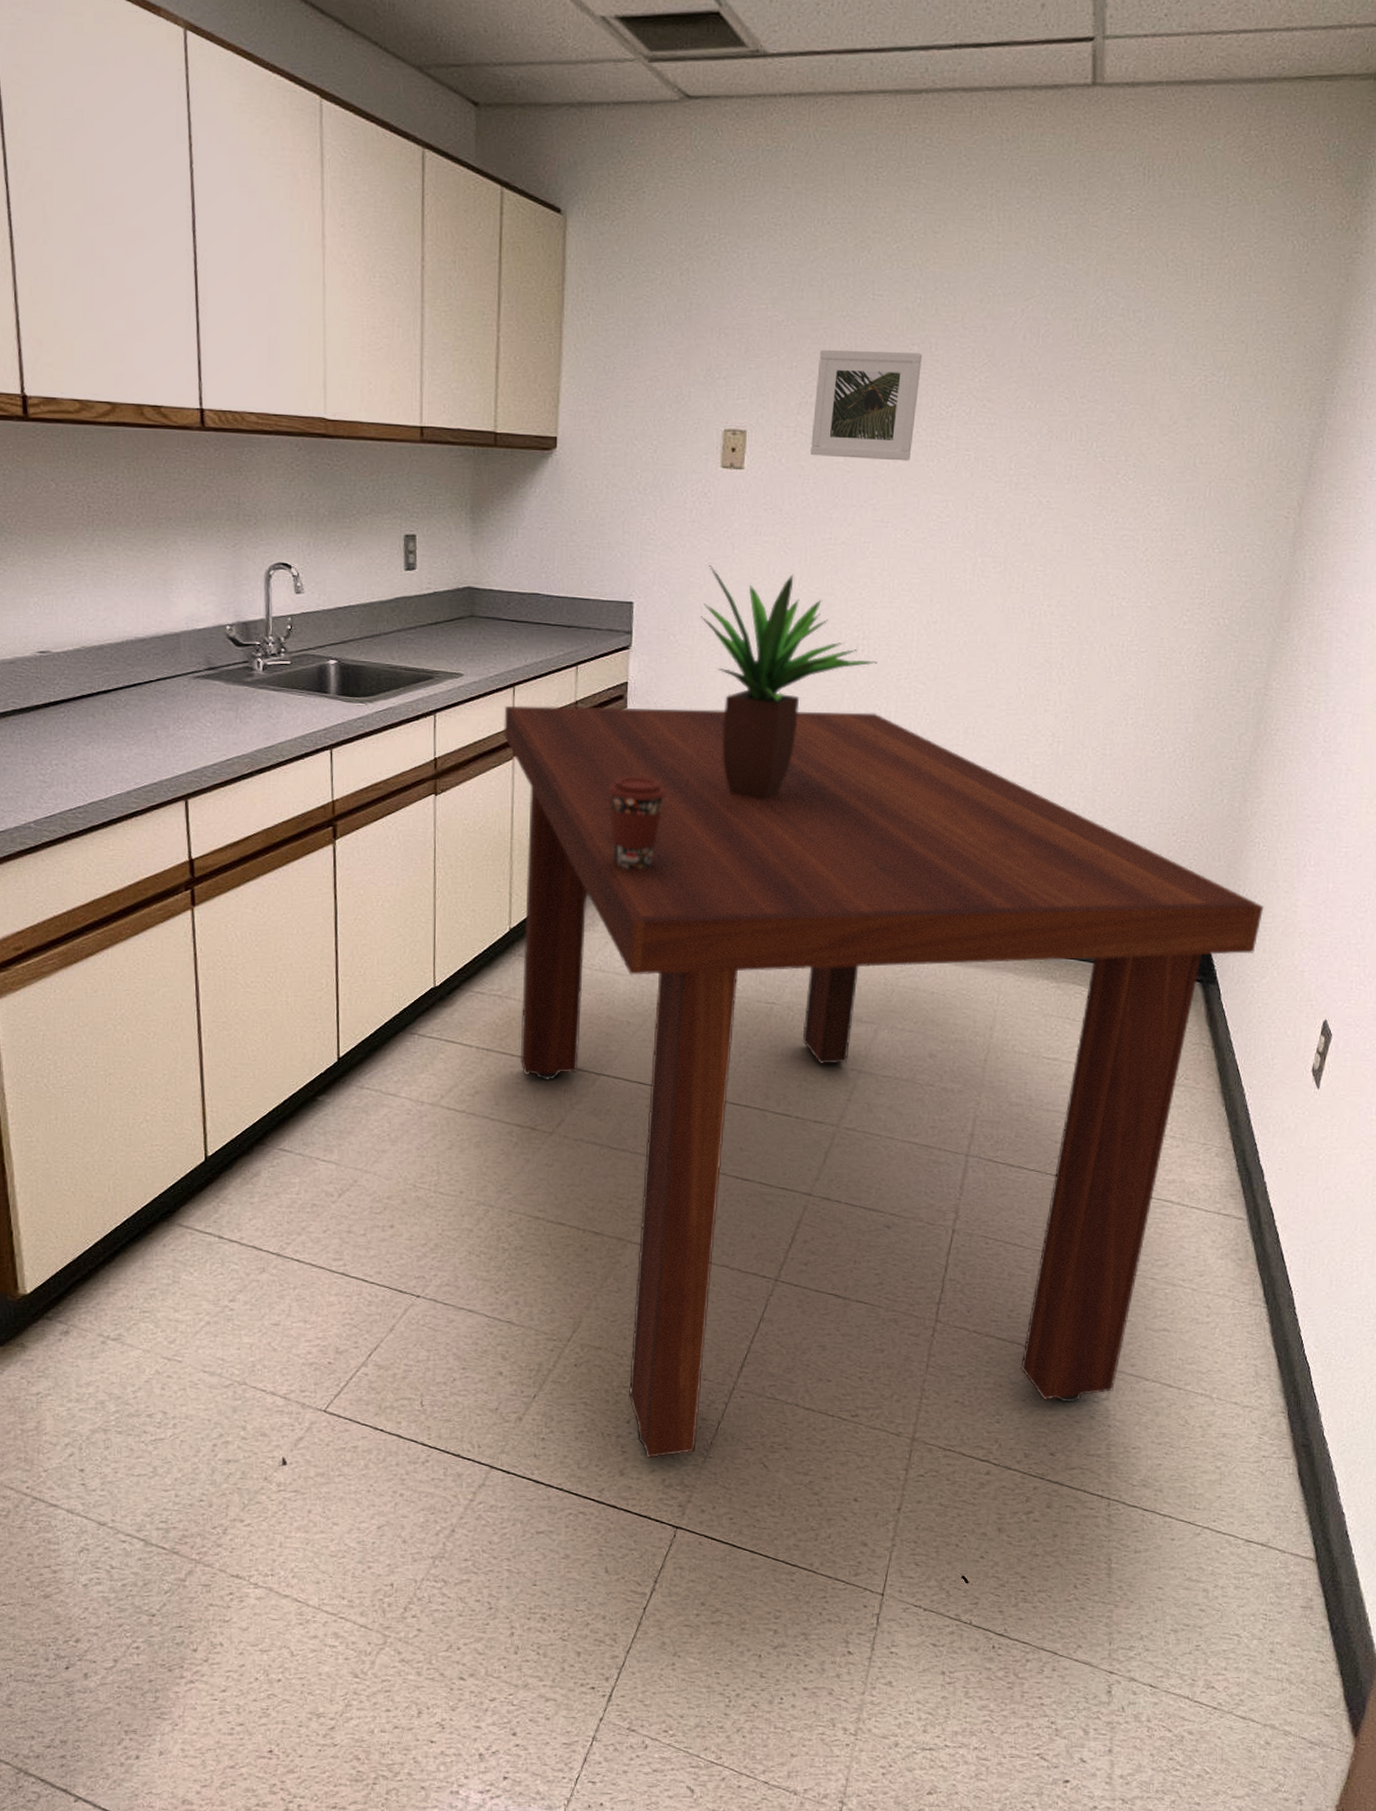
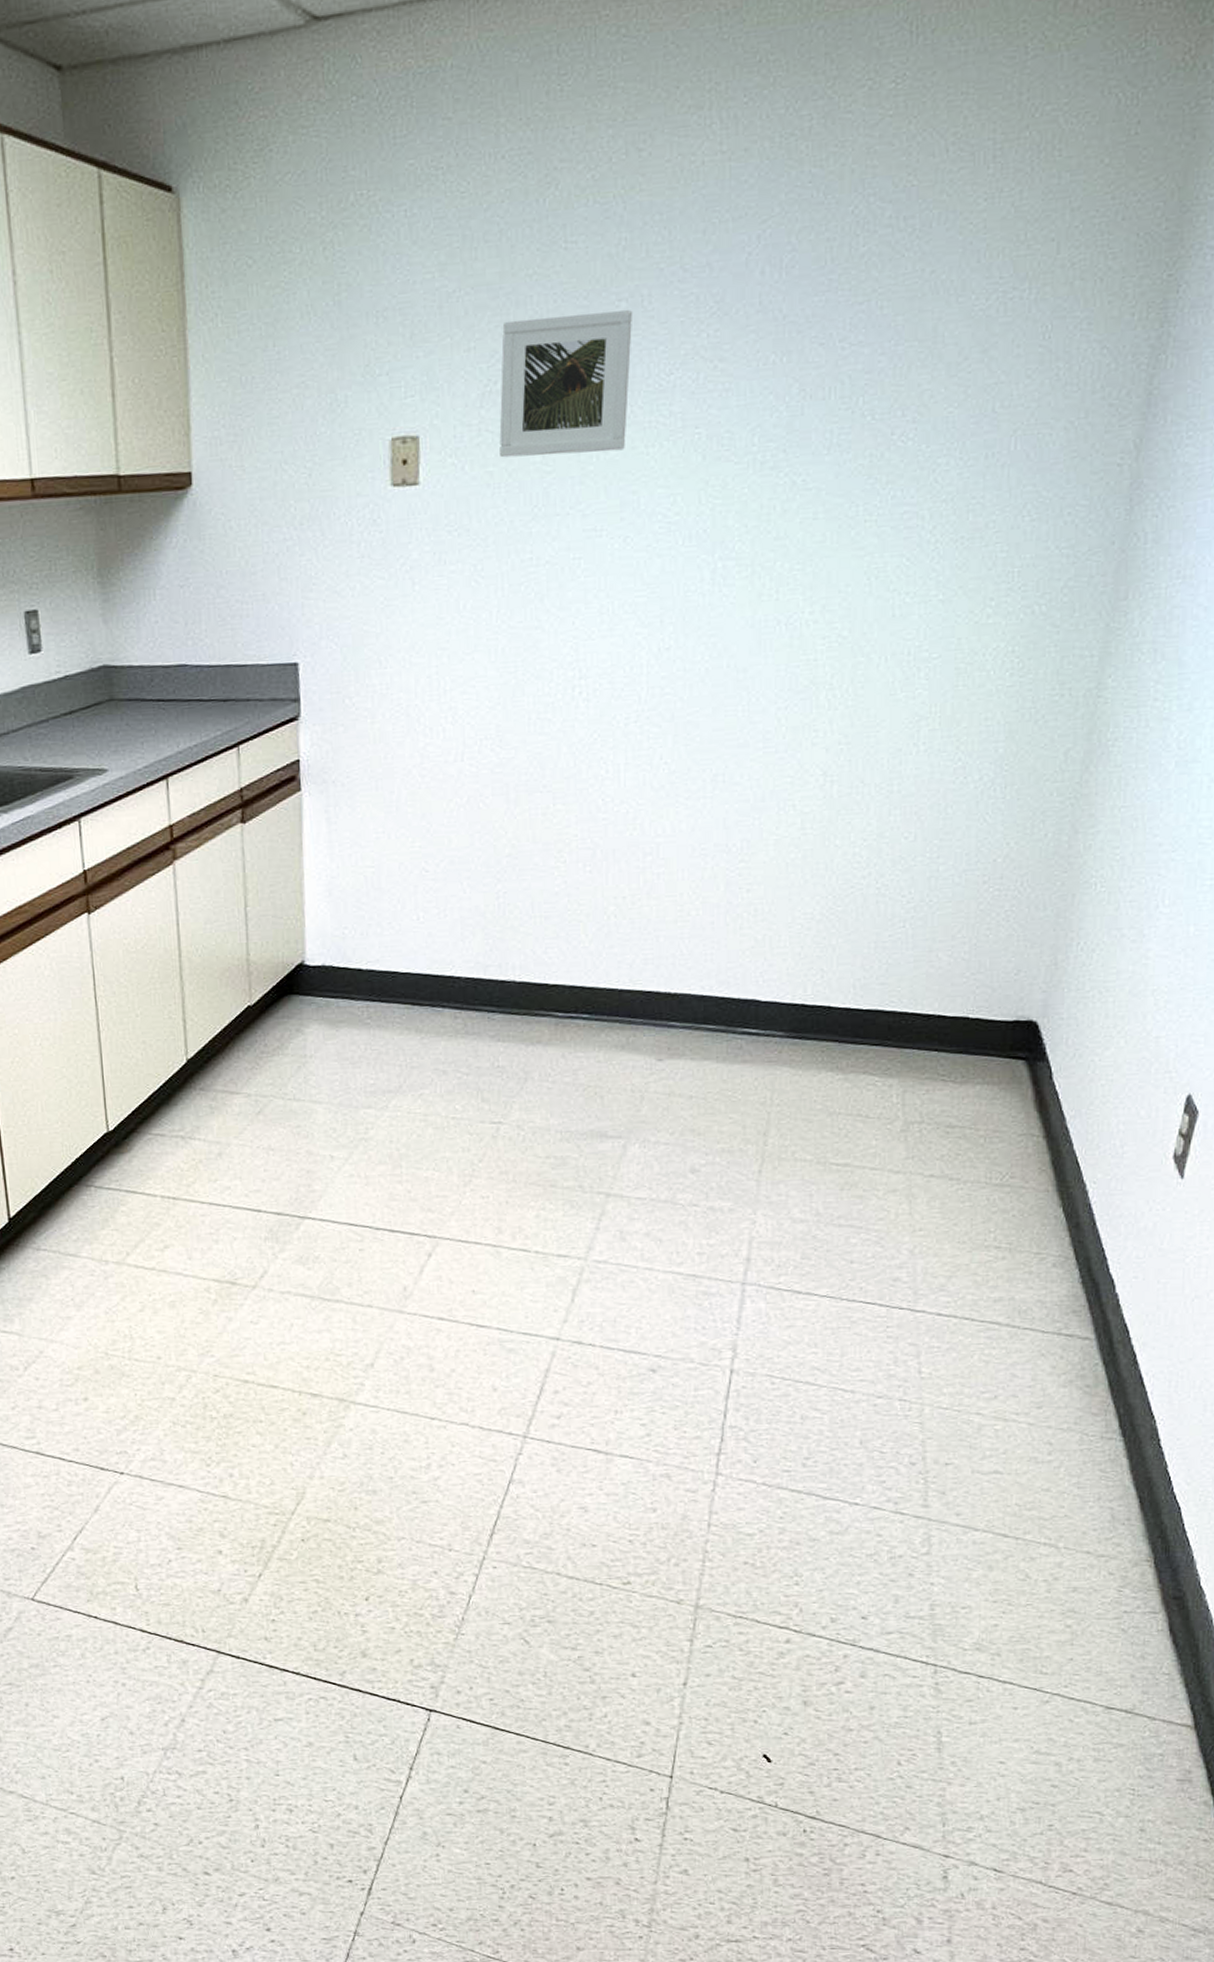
dining table: present [504,705,1264,1458] -> none [158,768,1105,1637]
coffee cup: present [607,776,667,870] -> none [286,870,357,980]
potted plant: present [701,565,877,800] -> none [380,608,599,885]

